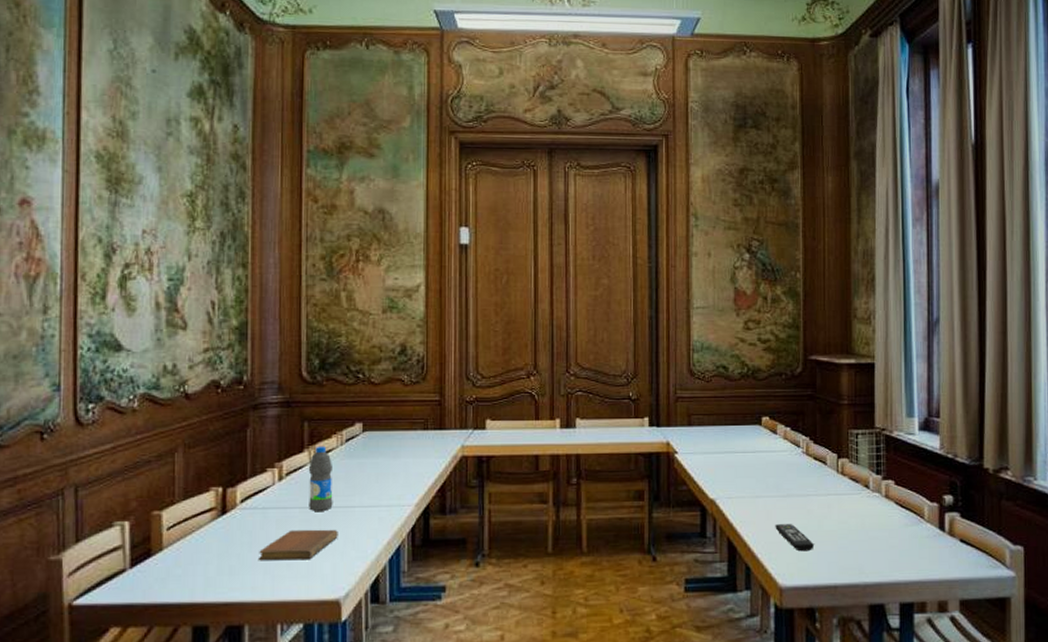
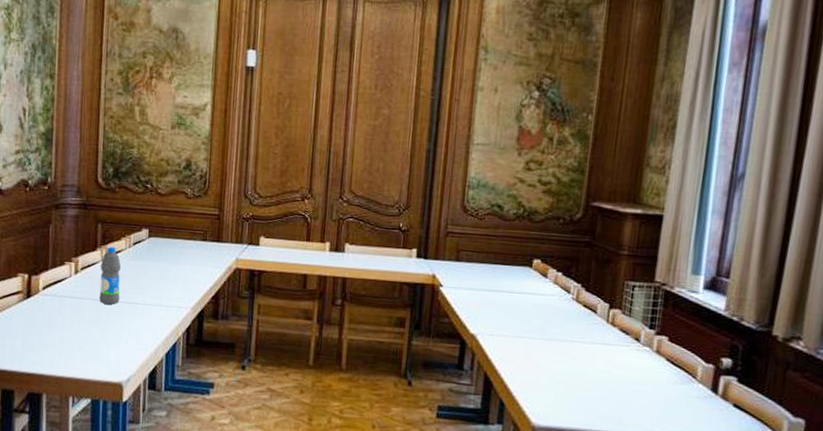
notebook: present [259,529,338,561] -> none [56,317,123,346]
remote control: present [775,524,815,552] -> none [534,366,574,396]

